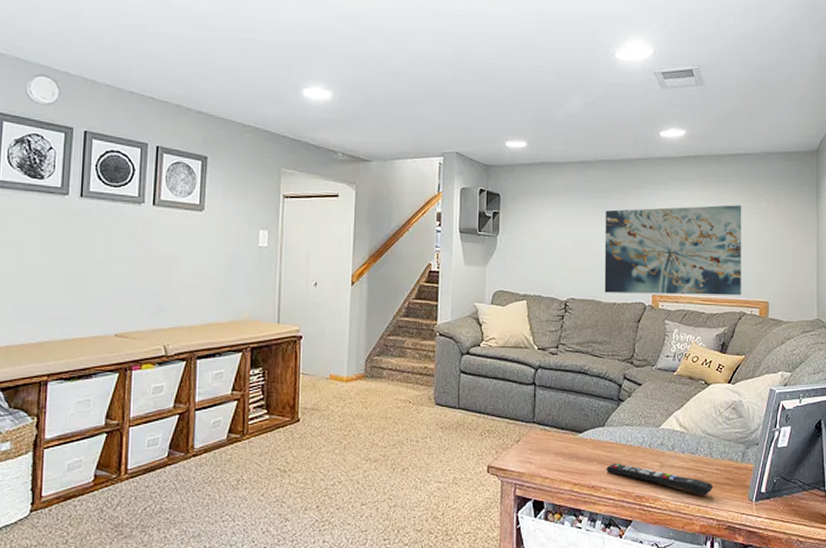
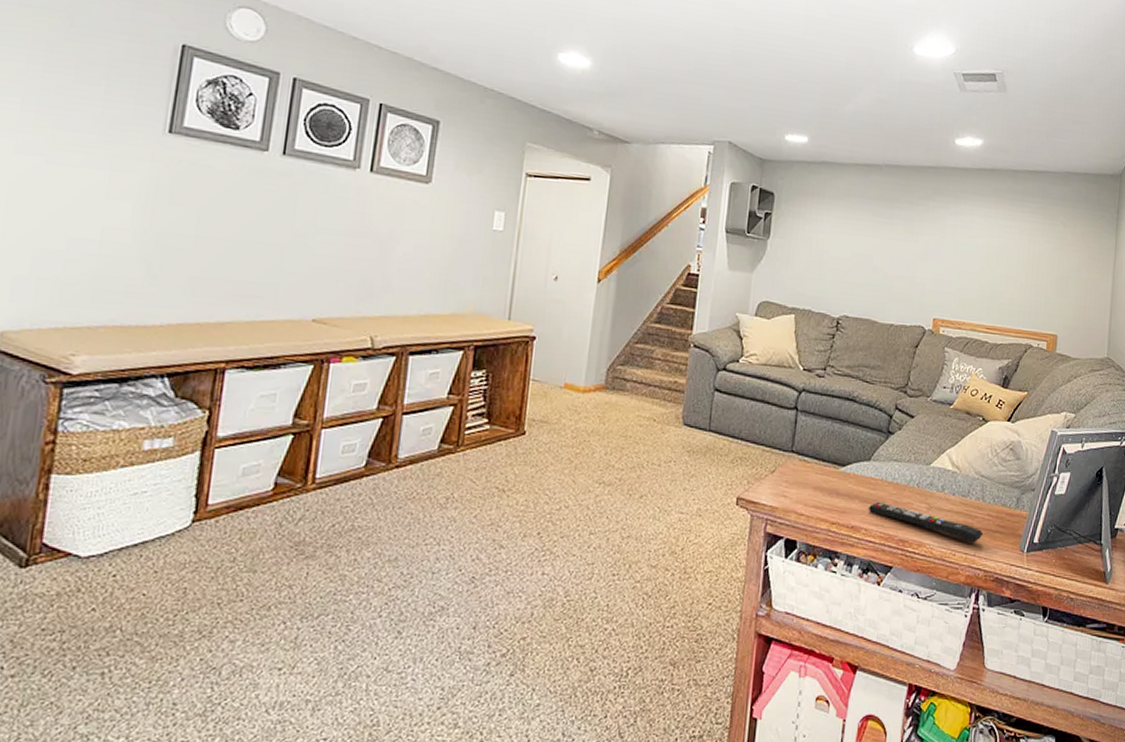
wall art: present [604,205,742,296] -> none [881,221,1037,326]

